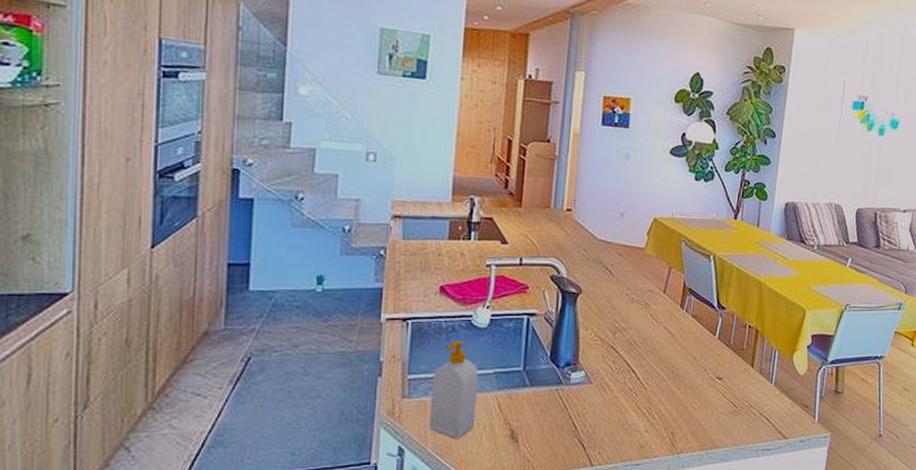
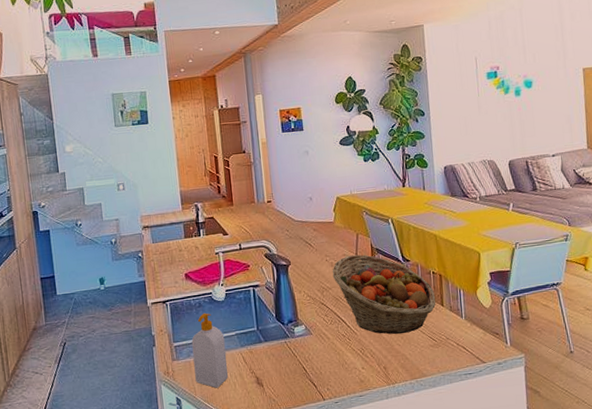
fruit basket: none [630,292,747,395] -> present [332,254,436,334]

